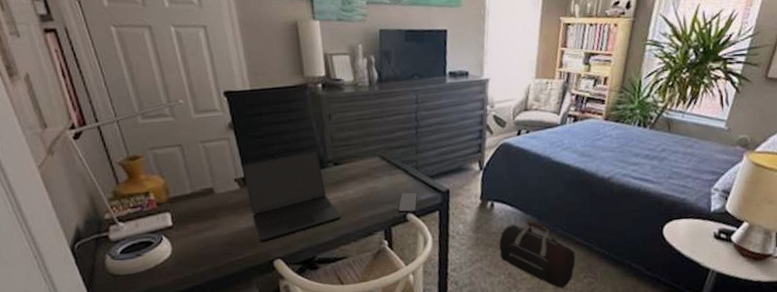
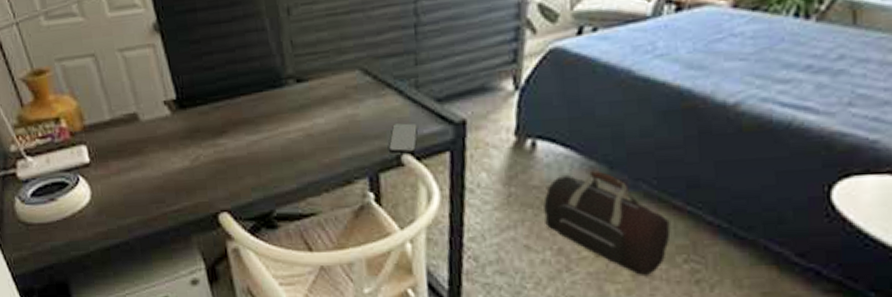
laptop: present [242,150,341,243] -> none [172,61,308,189]

